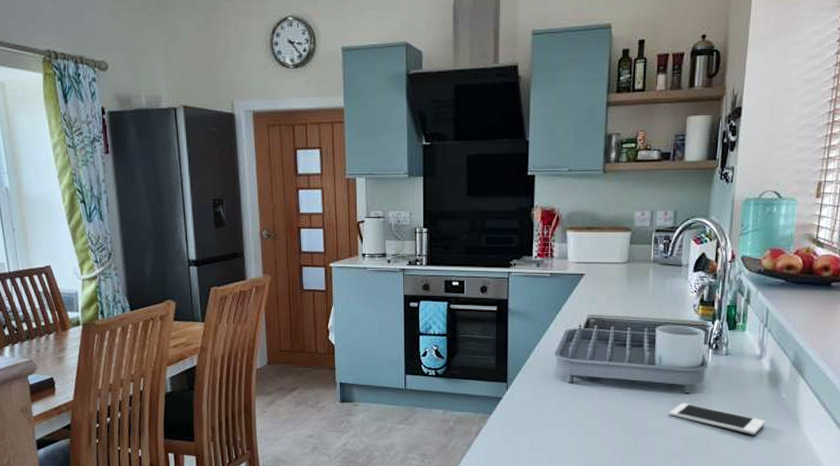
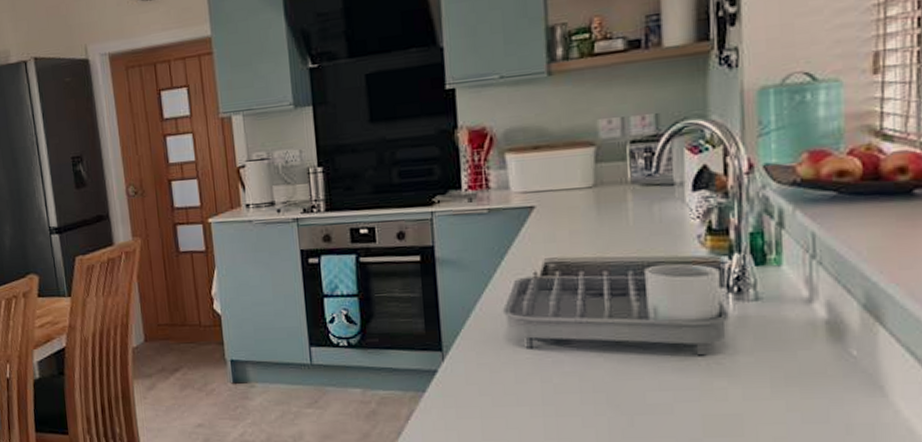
cell phone: present [669,403,765,435] -> none [677,368,829,410]

